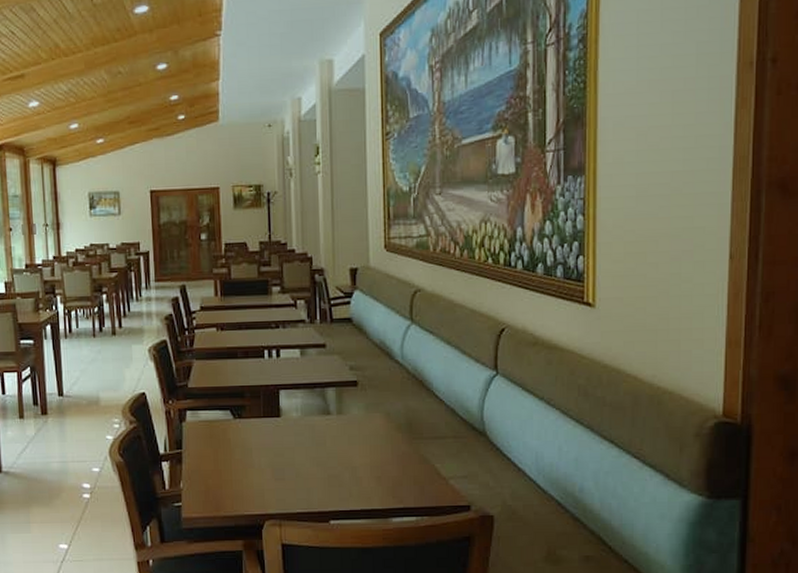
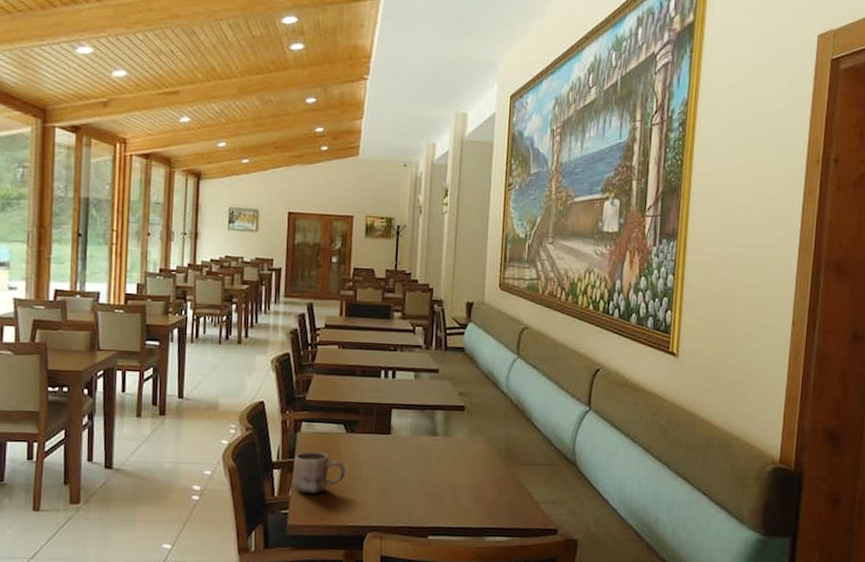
mug: none [183,441,237,484] -> present [294,452,346,493]

